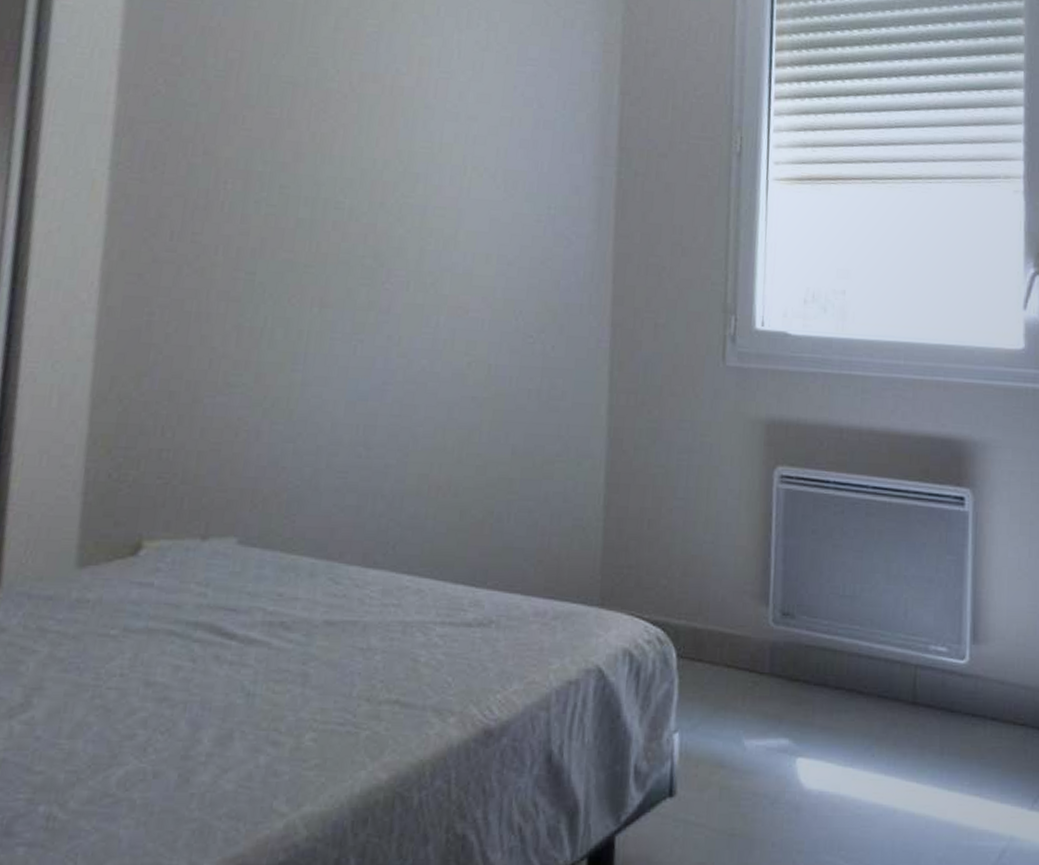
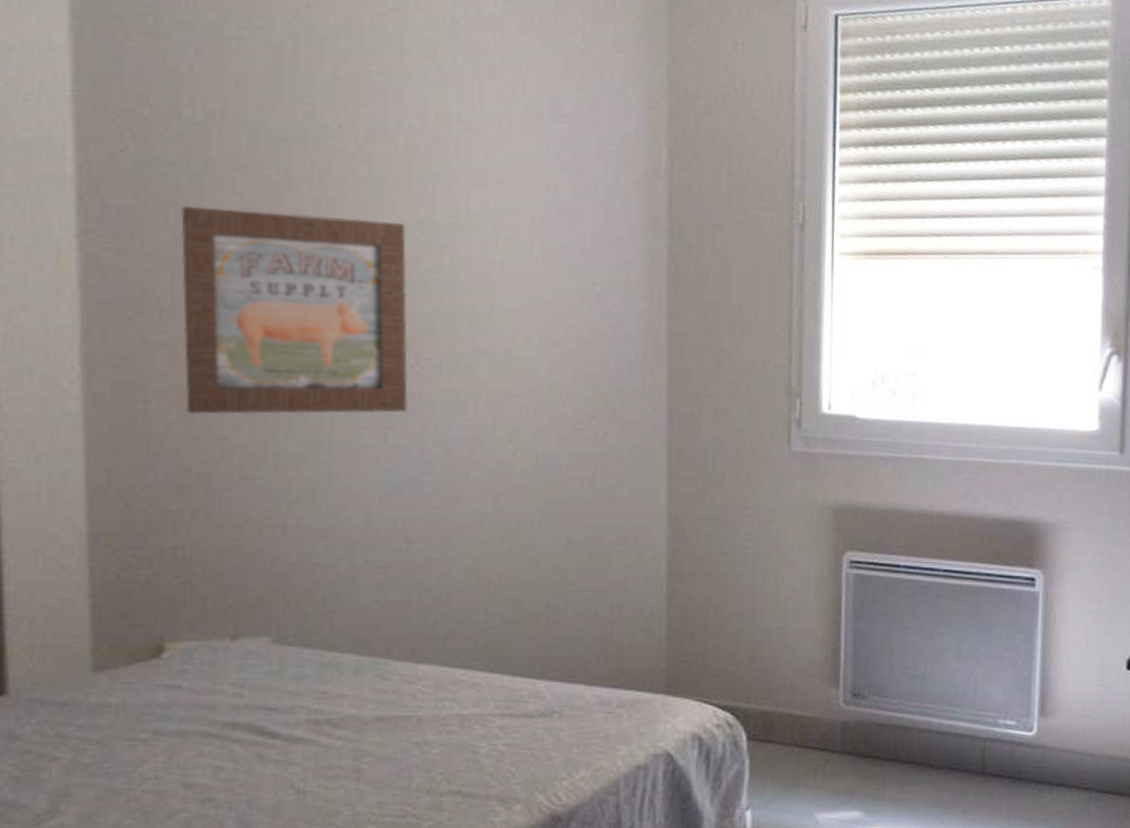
wall art: none [183,141,387,327] -> present [180,206,408,415]

